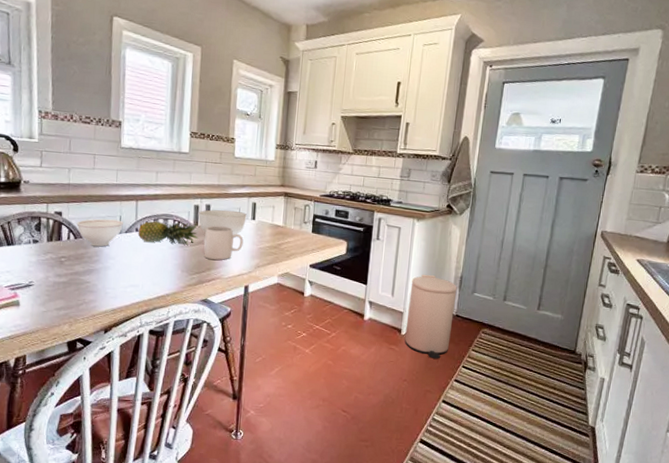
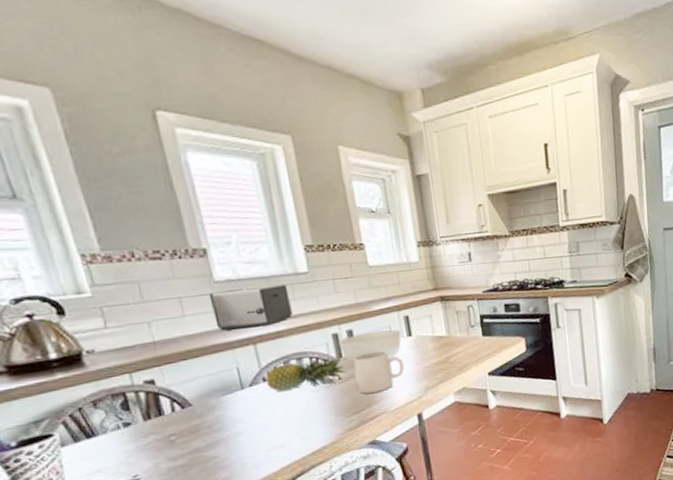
bowl: present [76,218,123,247] -> none [179,372,245,413]
toaster: none [114,155,171,189] -> present [209,285,292,331]
pedal bin: present [405,274,457,359] -> none [603,353,655,441]

